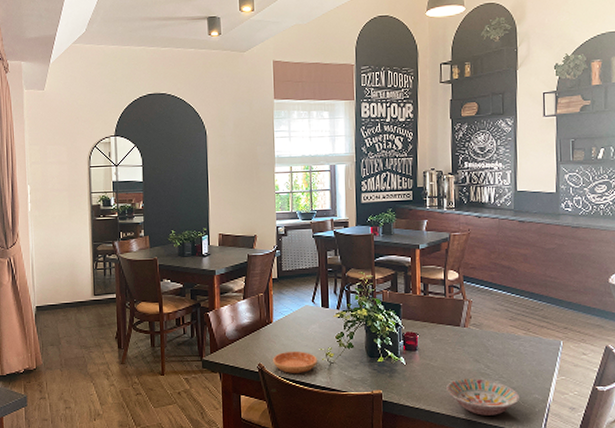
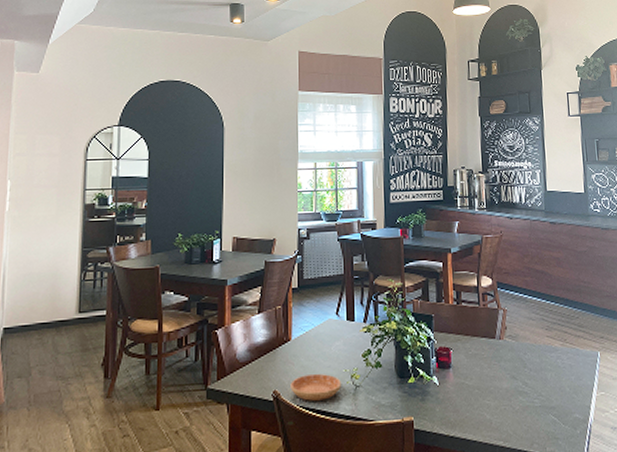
bowl: present [446,378,519,416] -> none [483,398,560,442]

